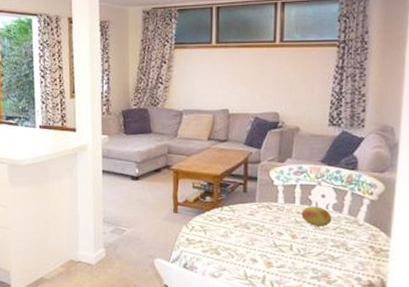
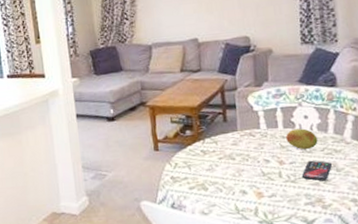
smartphone: none [311,237,342,258] -> present [301,160,332,181]

